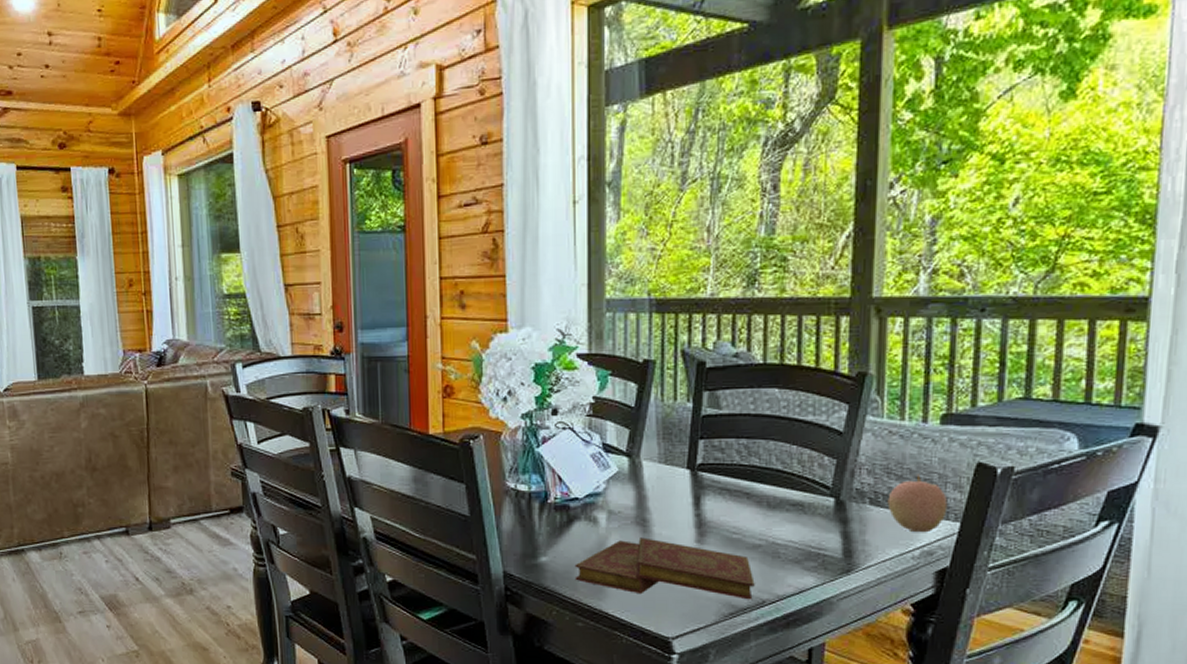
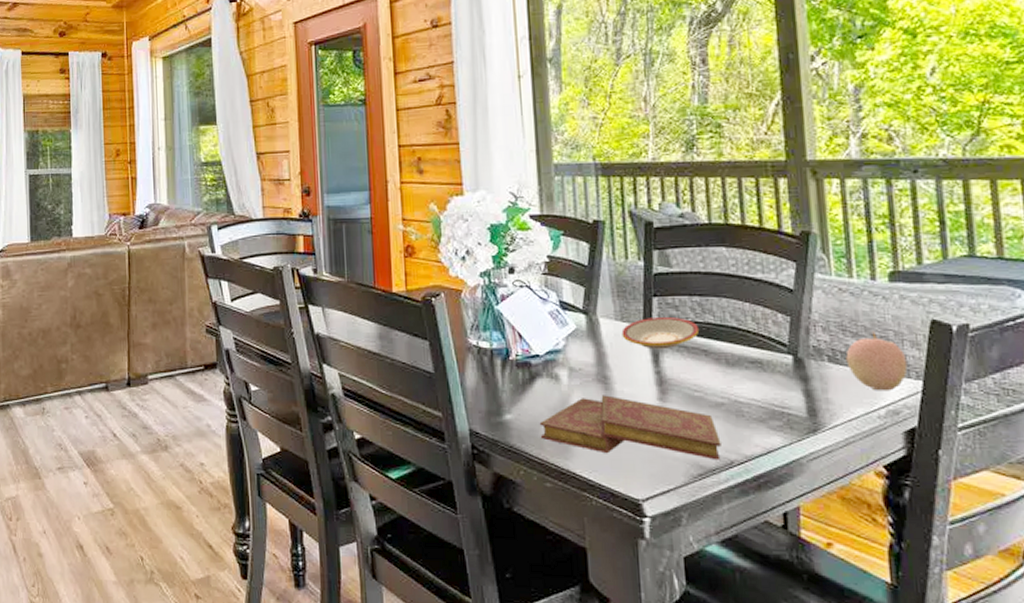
plate: none [664,459,744,492] -> present [621,316,700,350]

